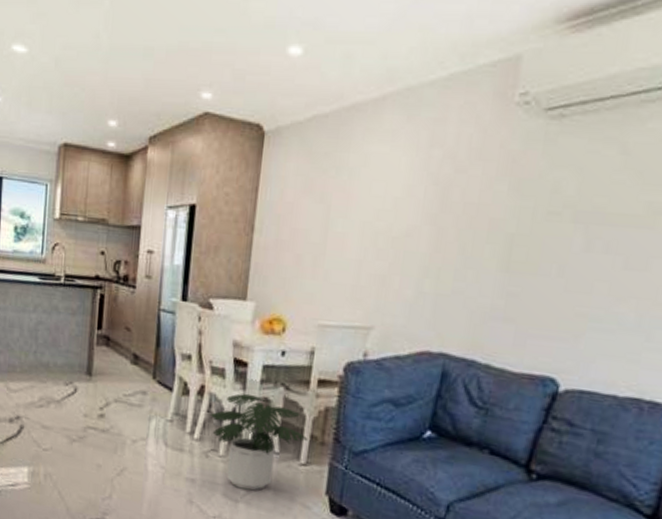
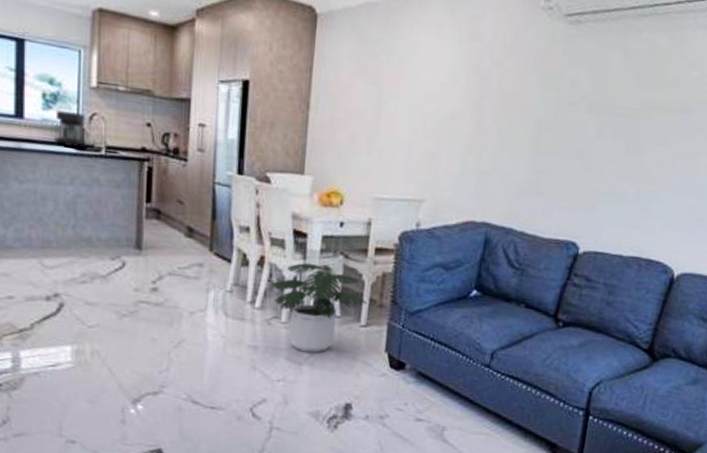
coffee maker: none [23,242,48,275] -> present [55,110,86,146]

